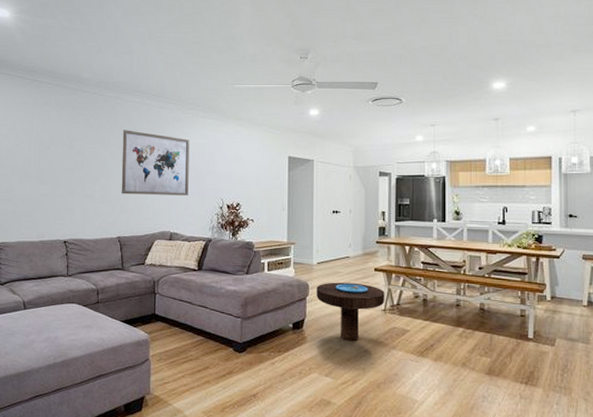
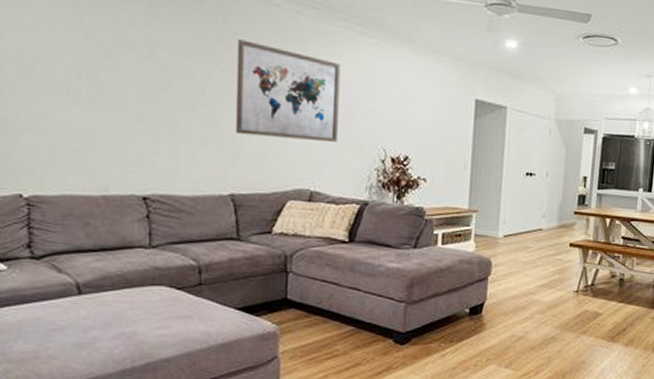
side table: present [316,282,385,342] -> none [500,259,579,328]

